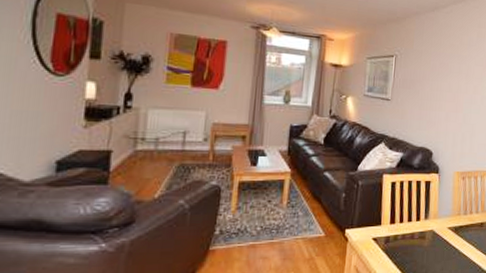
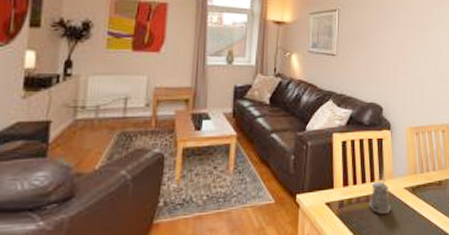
pepper shaker: none [413,219,434,250] -> present [369,179,391,214]

